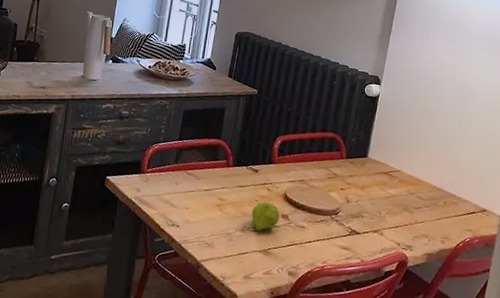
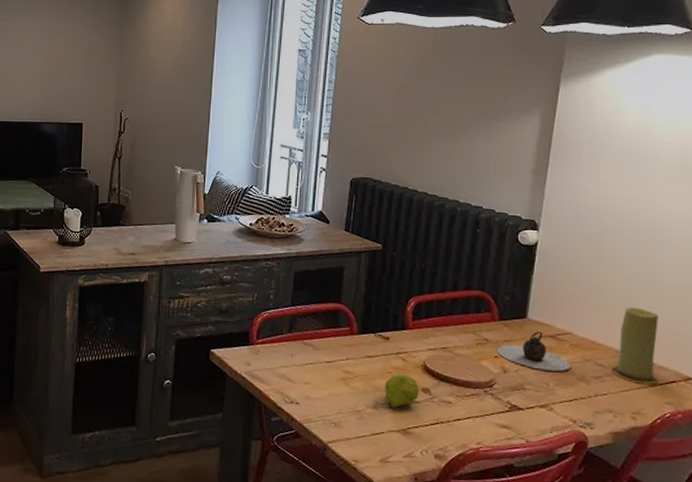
teapot: none [342,169,399,202] -> present [496,331,571,371]
candle: none [428,151,465,215] -> present [610,307,659,385]

